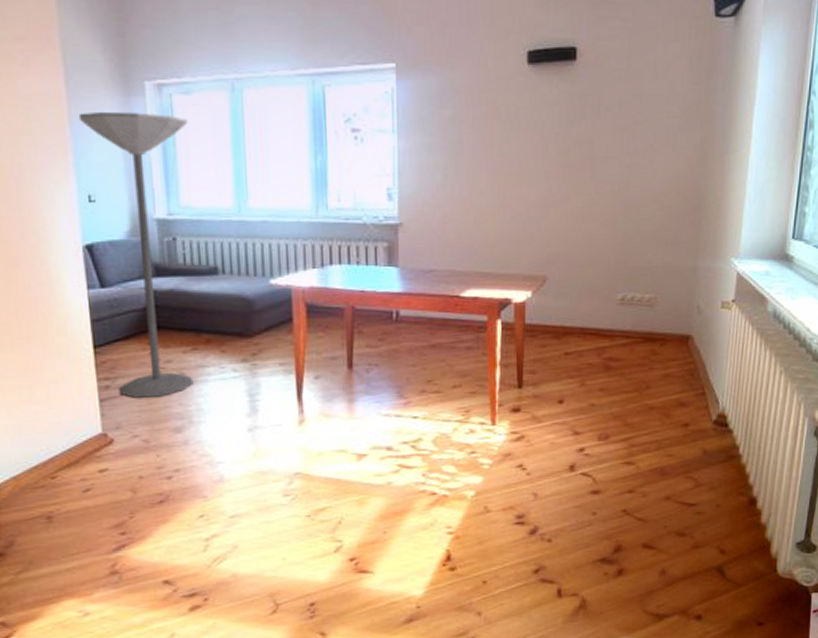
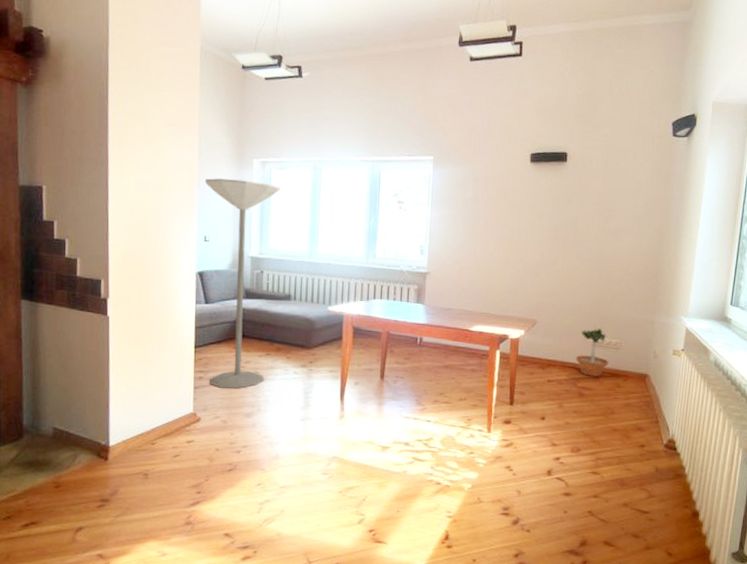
potted tree: none [598,278,641,343] -> present [575,326,609,377]

